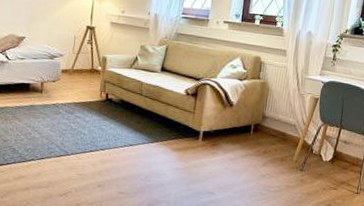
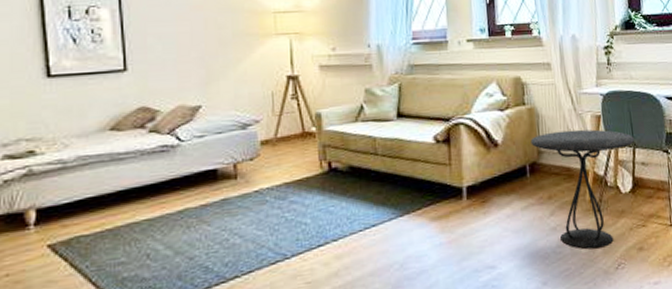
side table: none [258,103,343,198] -> present [530,129,635,249]

